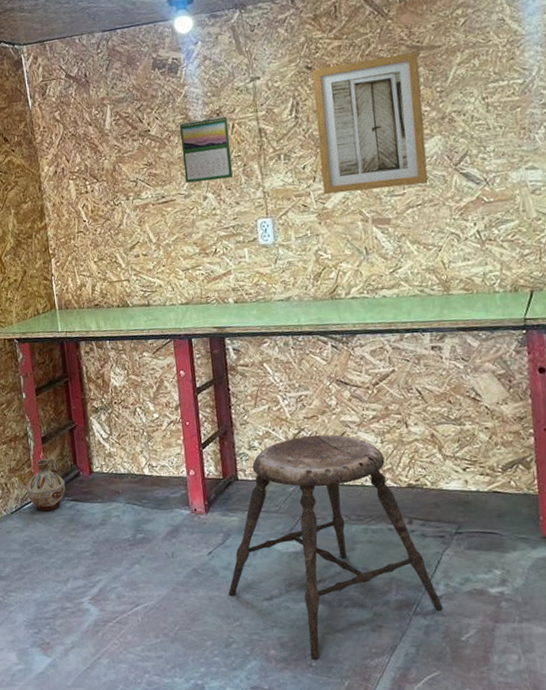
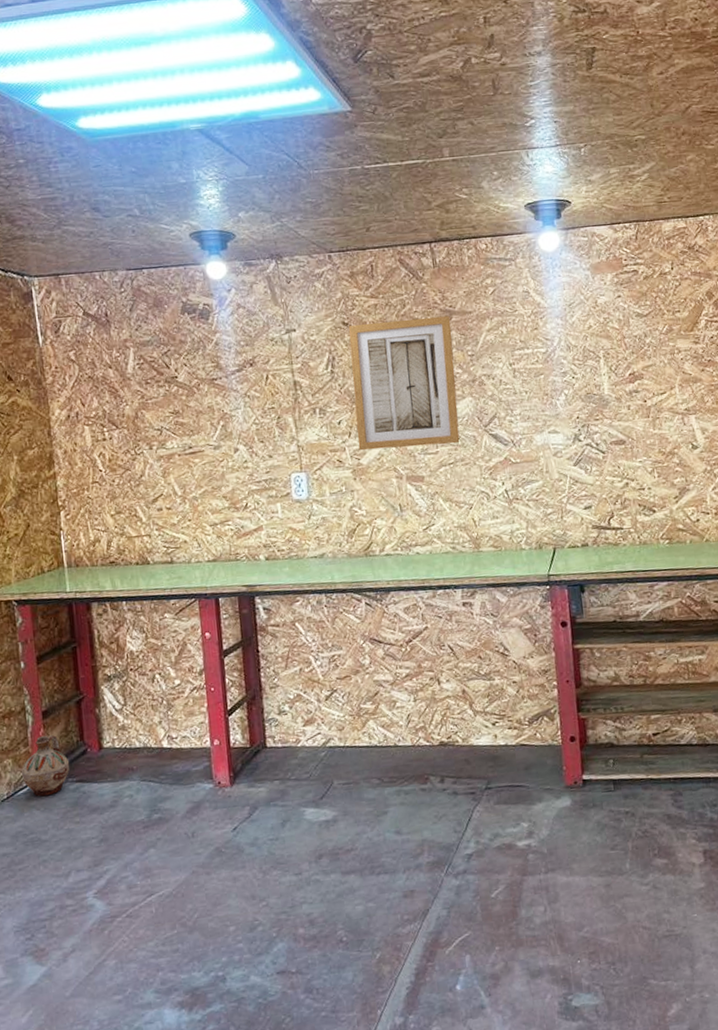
calendar: present [179,115,234,183] -> none [209,365,267,434]
stool: present [228,434,443,659] -> none [253,694,474,934]

